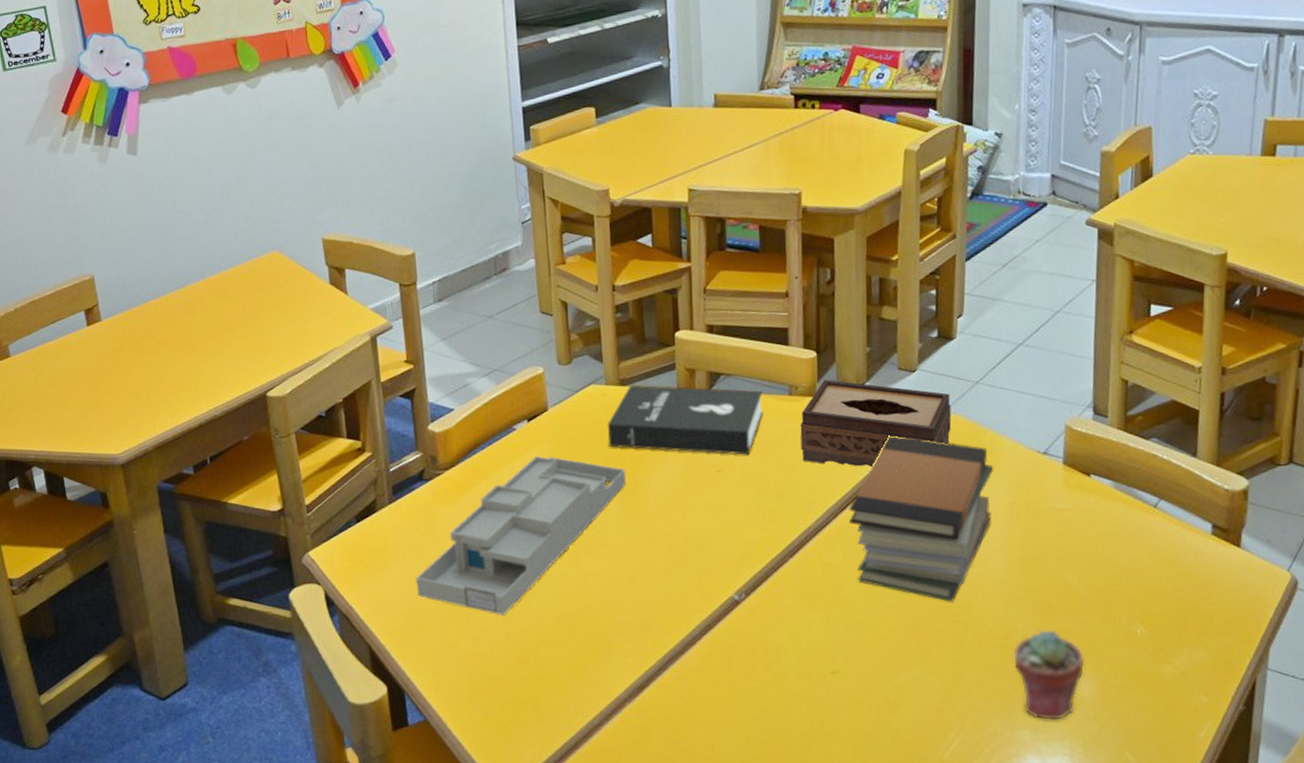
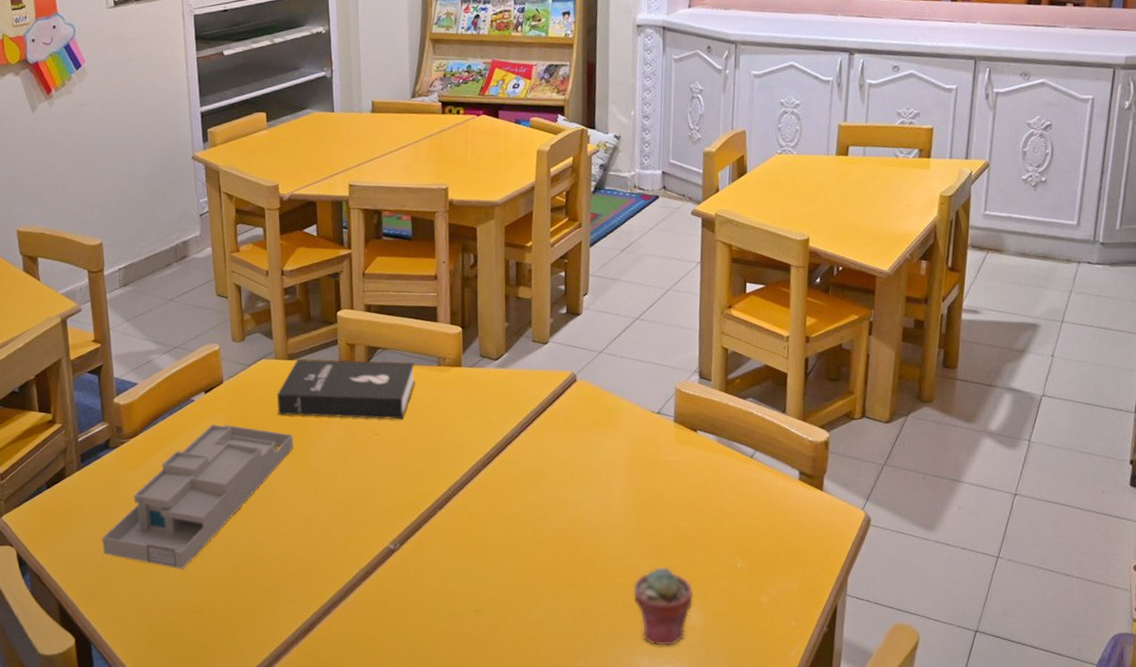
tissue box: present [800,380,952,467] -> none [447,352,579,428]
book stack: present [849,435,993,602] -> none [490,400,615,545]

